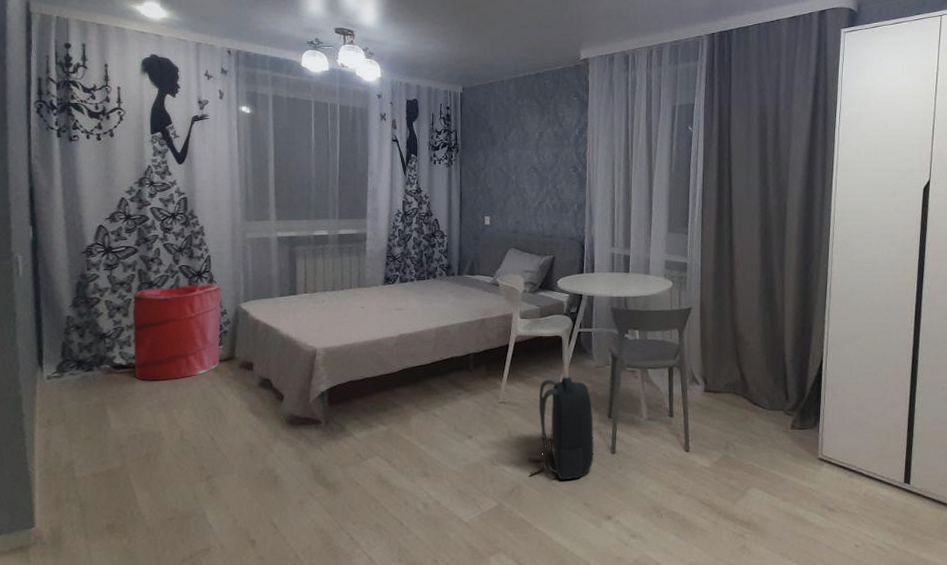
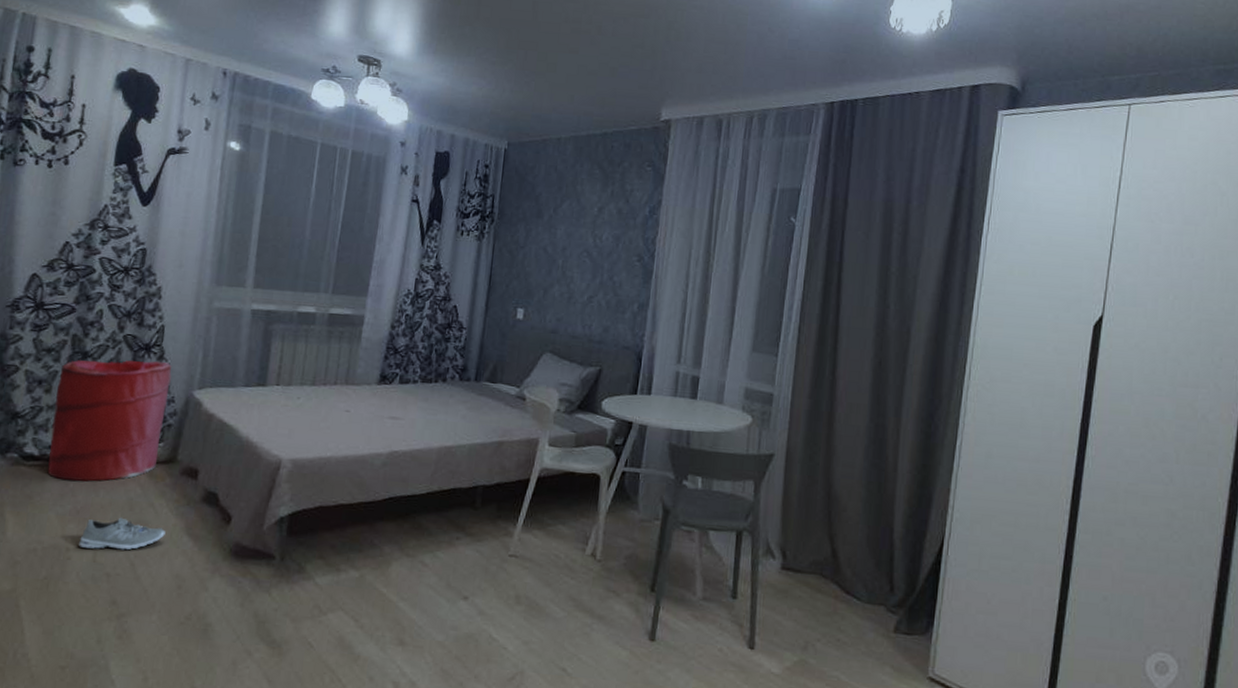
sneaker: none [168,404,234,430] -> present [79,517,166,551]
backpack: present [528,377,595,480] -> none [538,529,631,671]

